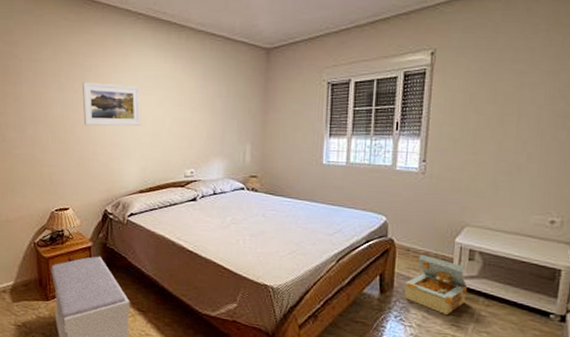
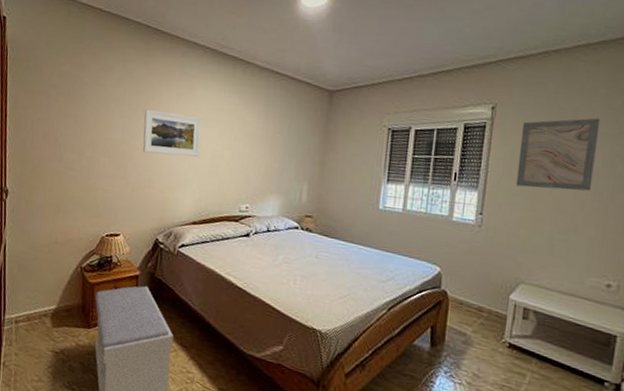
cardboard box: present [404,254,468,315] -> none [456,308,521,374]
wall art: none [458,56,541,131] -> present [515,118,601,191]

